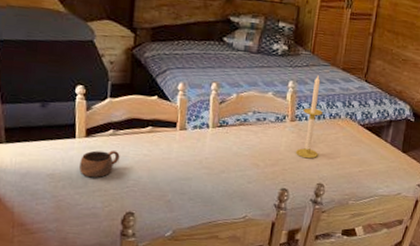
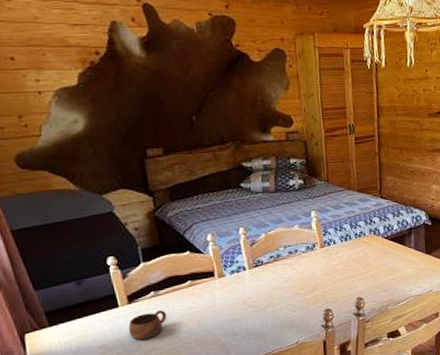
candle: present [296,75,323,159] -> none [330,201,352,279]

